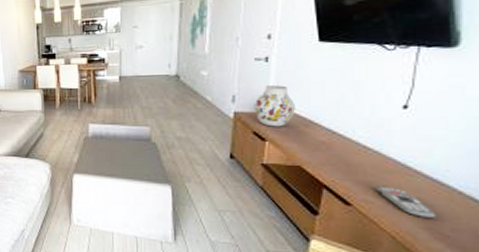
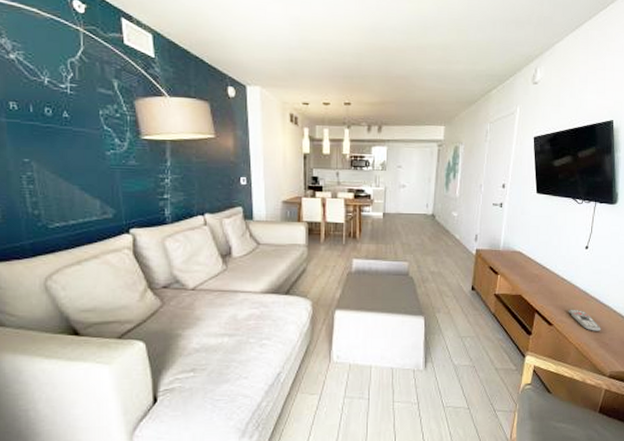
vase: present [254,85,295,127] -> none [491,227,519,263]

